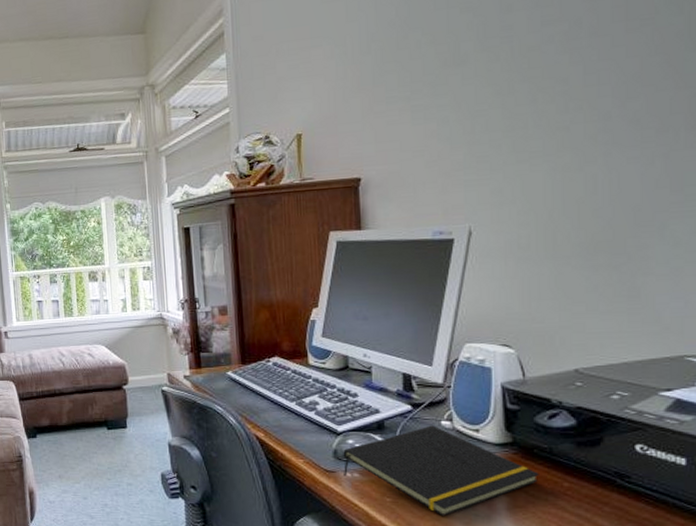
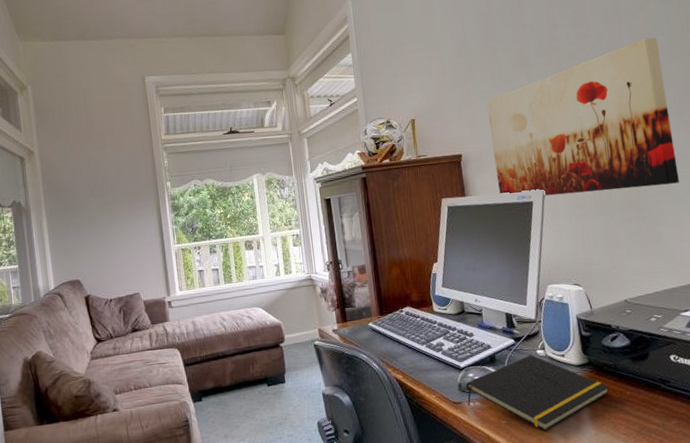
wall art: none [400,18,681,233] -> present [486,37,679,196]

